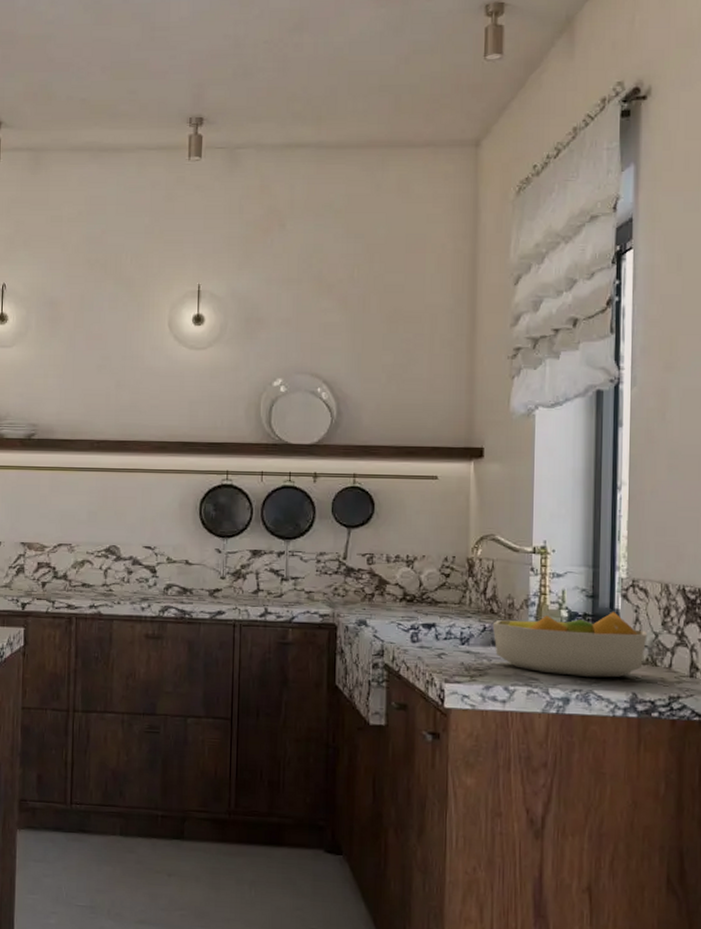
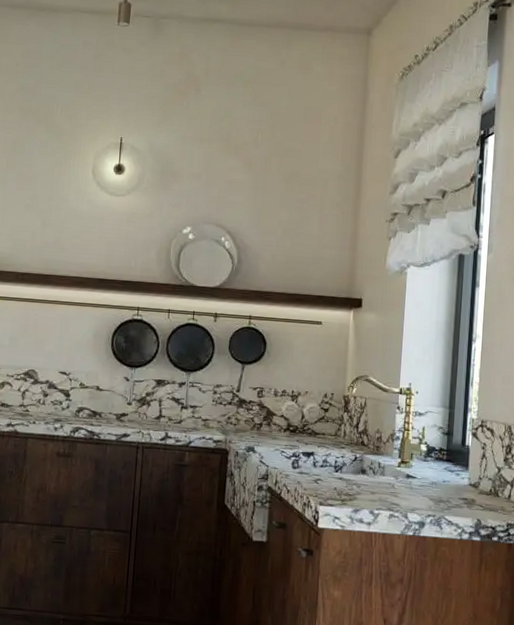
fruit bowl: present [492,612,648,678] -> none [362,448,492,505]

